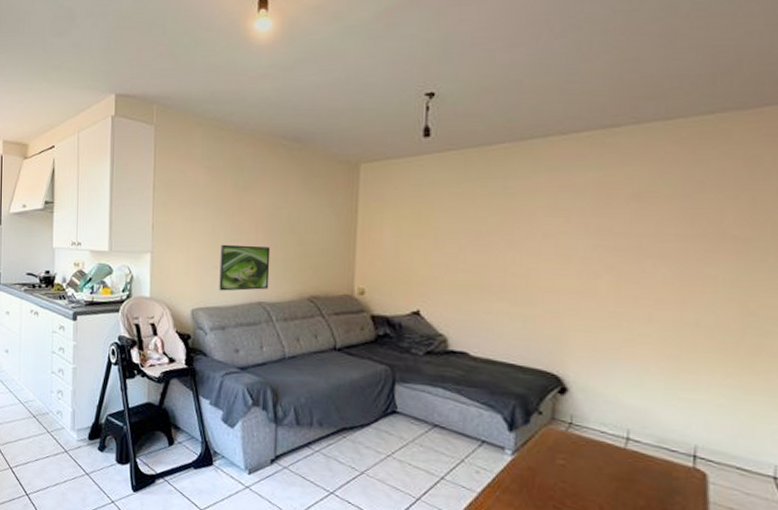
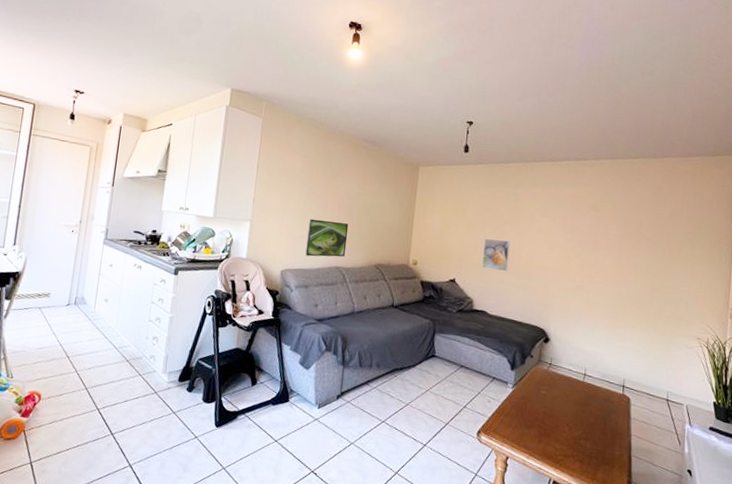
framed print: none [458,253,501,298] -> present [482,238,511,272]

